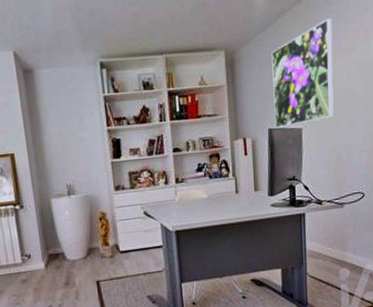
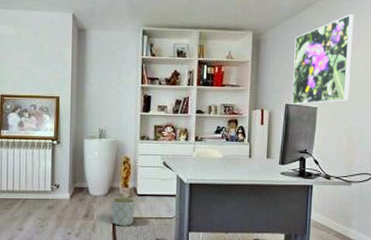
planter: none [93,255,121,290] -> present [111,196,136,227]

